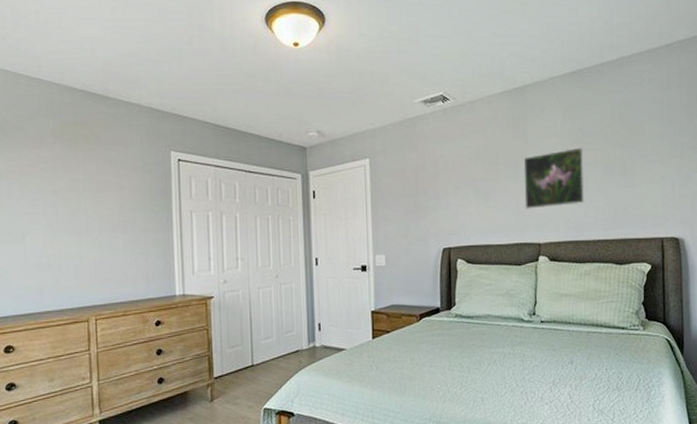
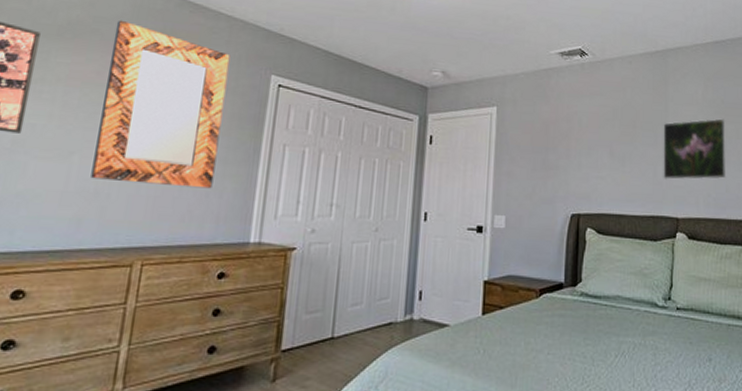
home mirror: none [36,116,139,255] -> present [90,20,231,189]

